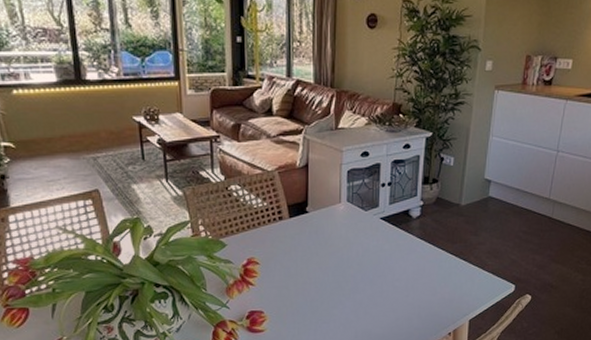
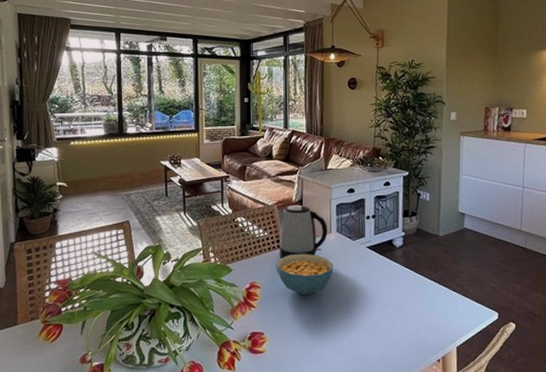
cereal bowl: none [276,225,342,271] -> present [275,253,334,295]
kettle: none [279,170,337,232] -> present [278,204,328,259]

